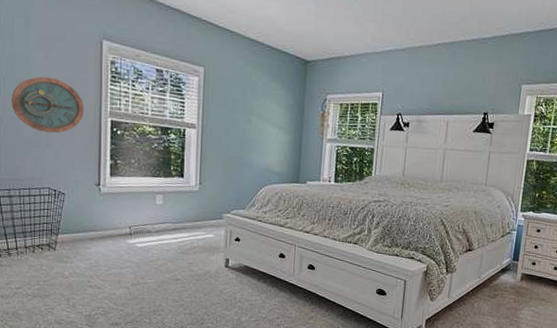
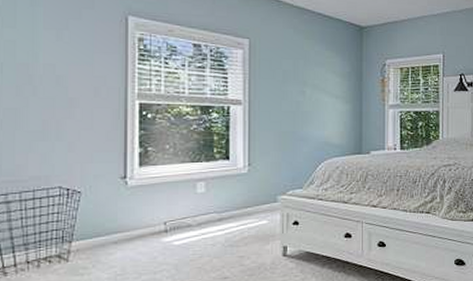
wall clock: present [11,76,85,134] -> none [11,59,106,124]

